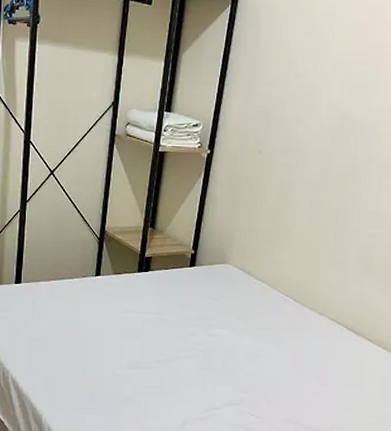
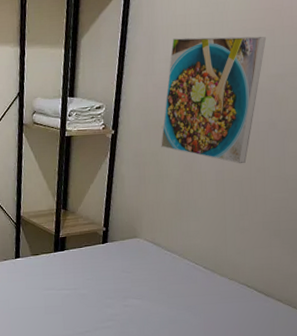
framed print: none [257,62,369,196] -> present [161,36,267,164]

